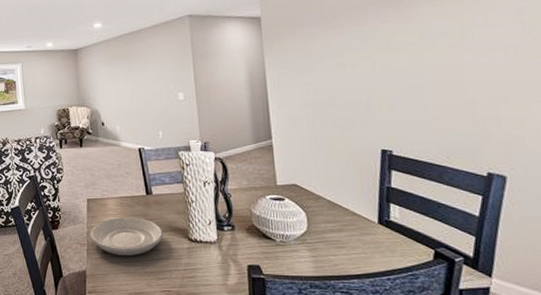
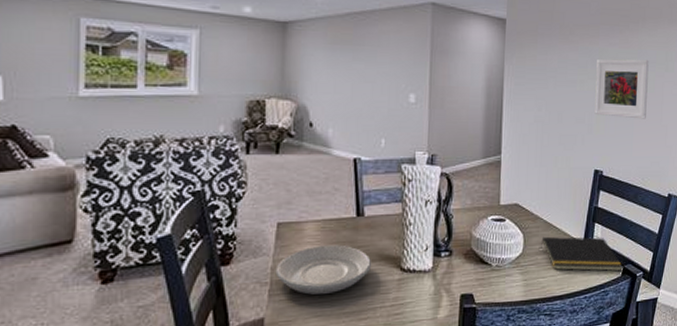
notepad: none [326,215,434,255] -> present [540,236,623,272]
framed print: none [368,31,442,95] -> present [594,59,649,119]

